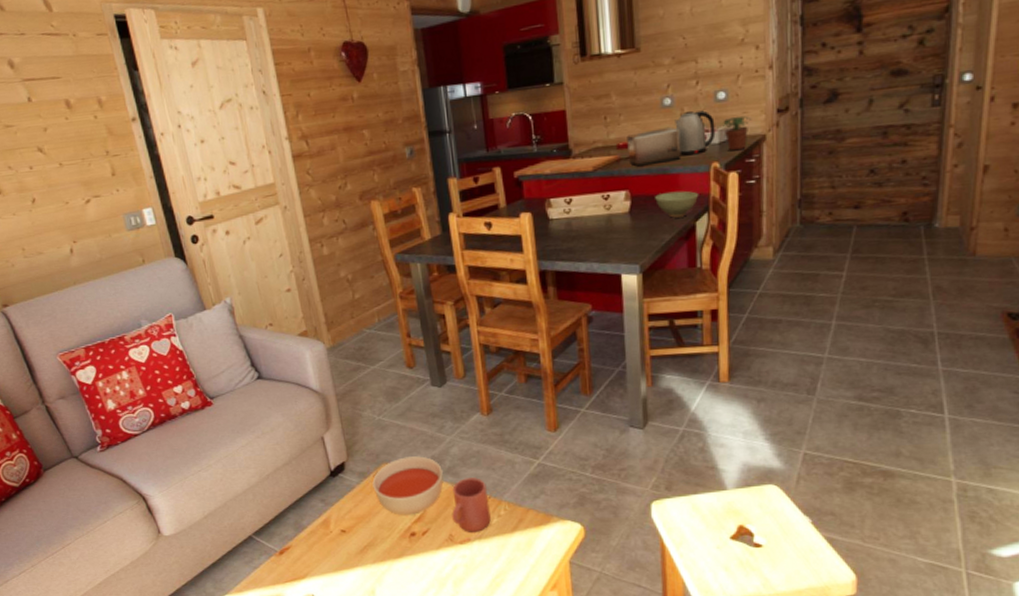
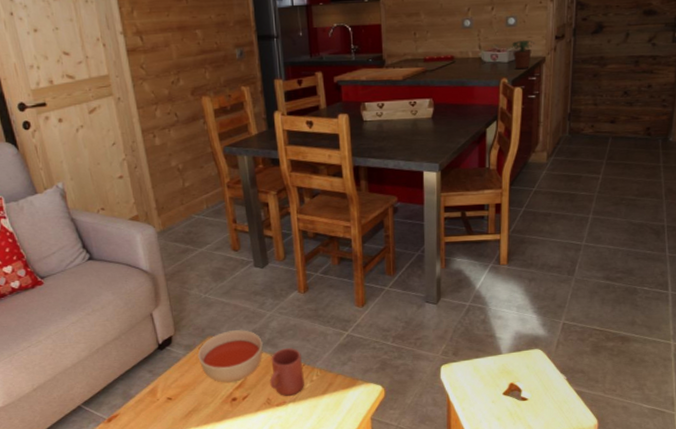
toaster: present [627,126,681,168] -> none [432,45,477,80]
bowl: present [655,191,699,218] -> none [454,101,490,124]
kettle: present [674,110,716,156] -> none [473,32,506,71]

